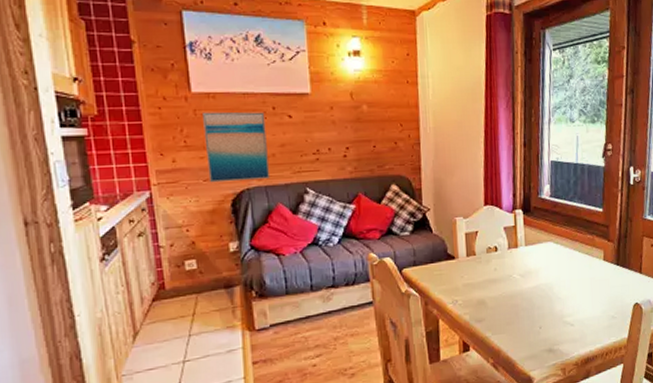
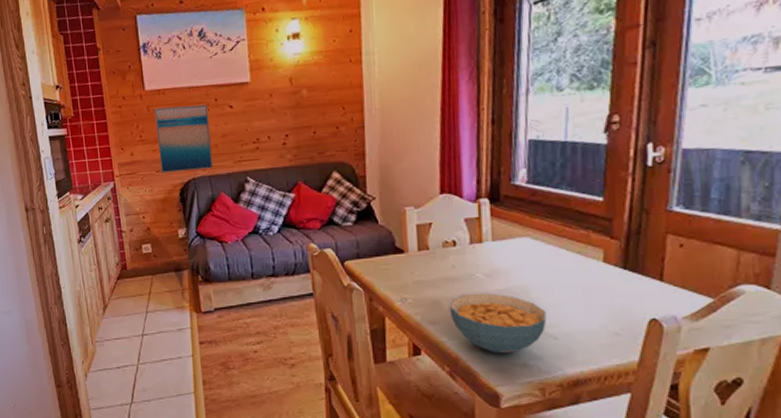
cereal bowl: none [492,290,566,343] -> present [449,293,547,354]

